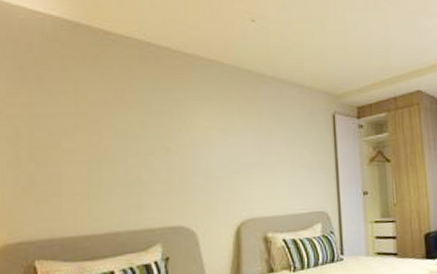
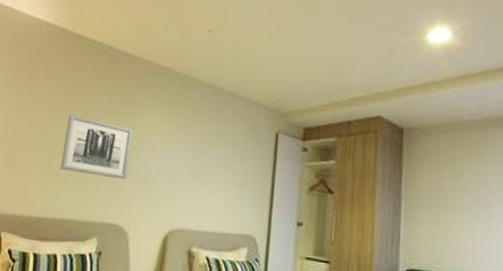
wall art: none [100,117,186,181] -> present [60,114,133,180]

